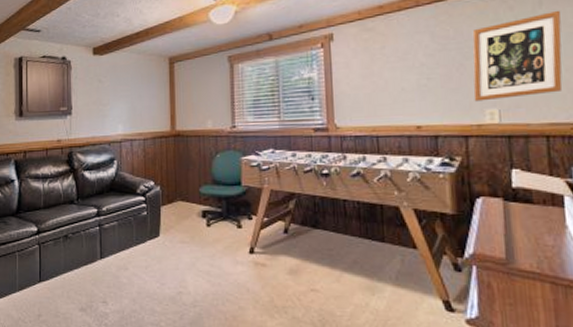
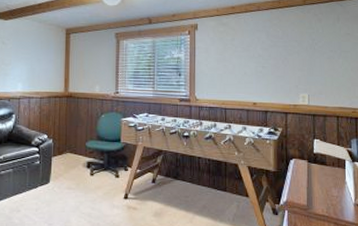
wall art: present [472,10,563,102] -> none [292,25,351,88]

